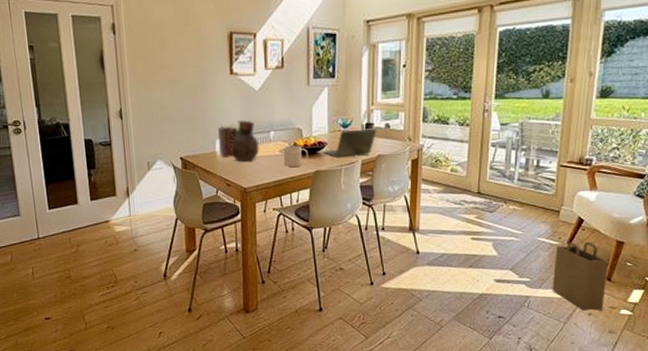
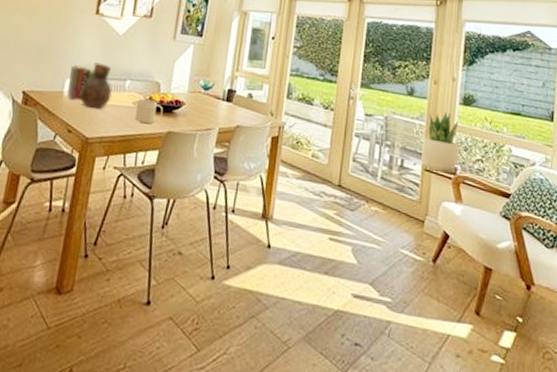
laptop: present [323,128,377,158] -> none [179,93,239,124]
shopping bag: present [552,241,608,311] -> none [415,260,476,353]
planter: none [557,108,597,166] -> present [421,112,460,174]

